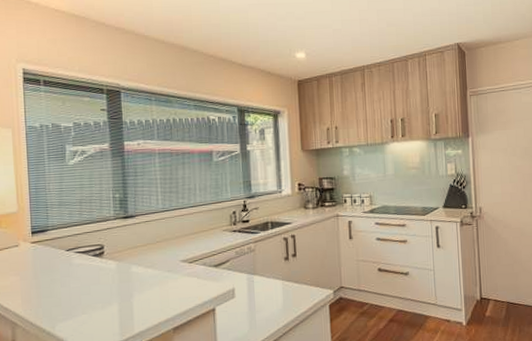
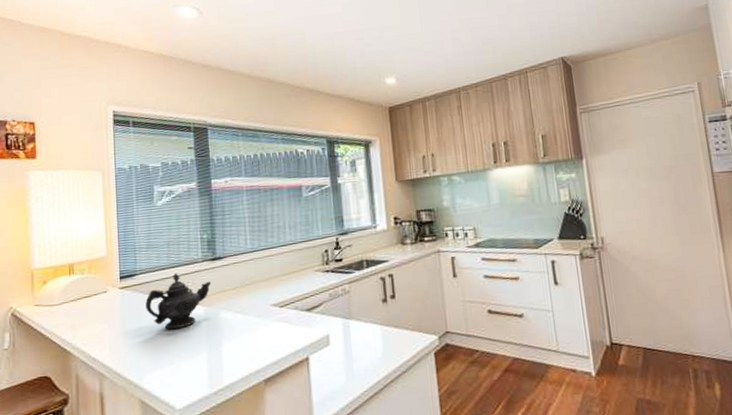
teapot: none [57,229,123,283] -> present [145,273,212,330]

